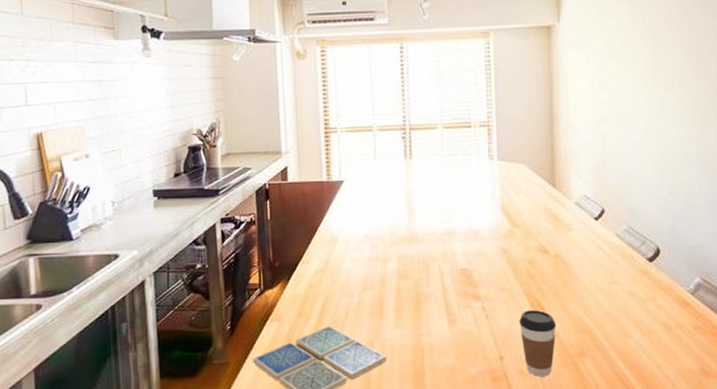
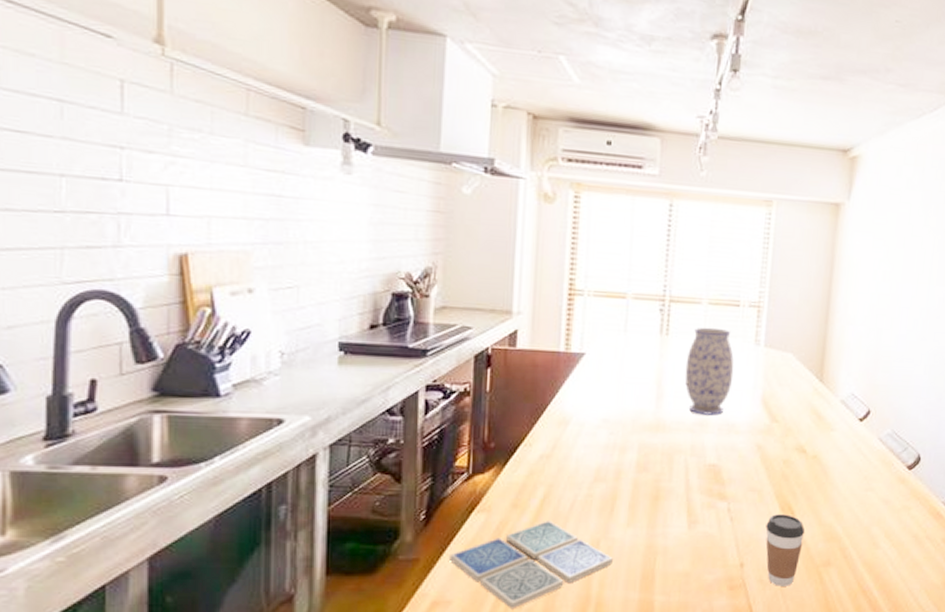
vase: none [430,148,473,225] -> present [685,327,734,415]

